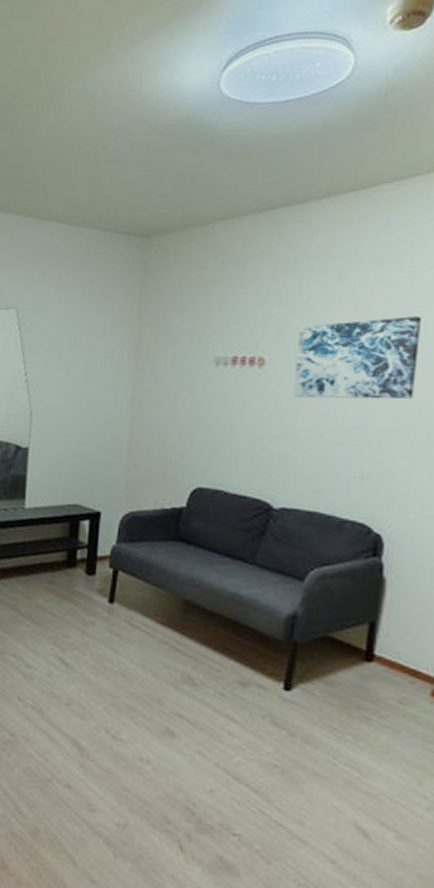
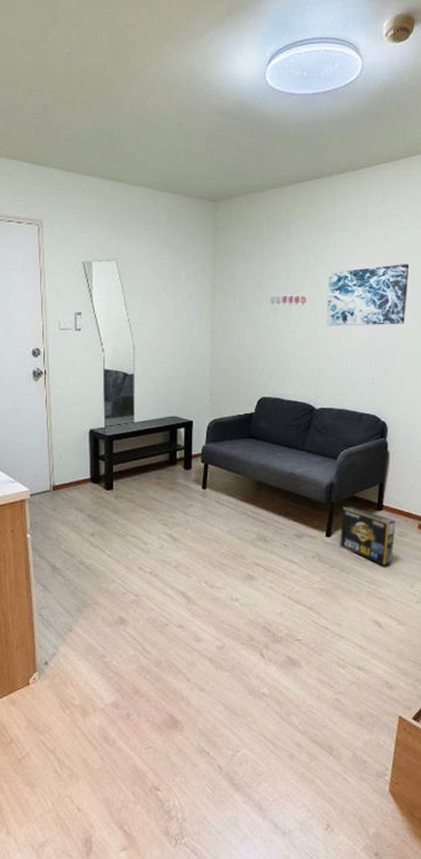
box: none [305,649,395,744] -> present [340,506,396,565]

